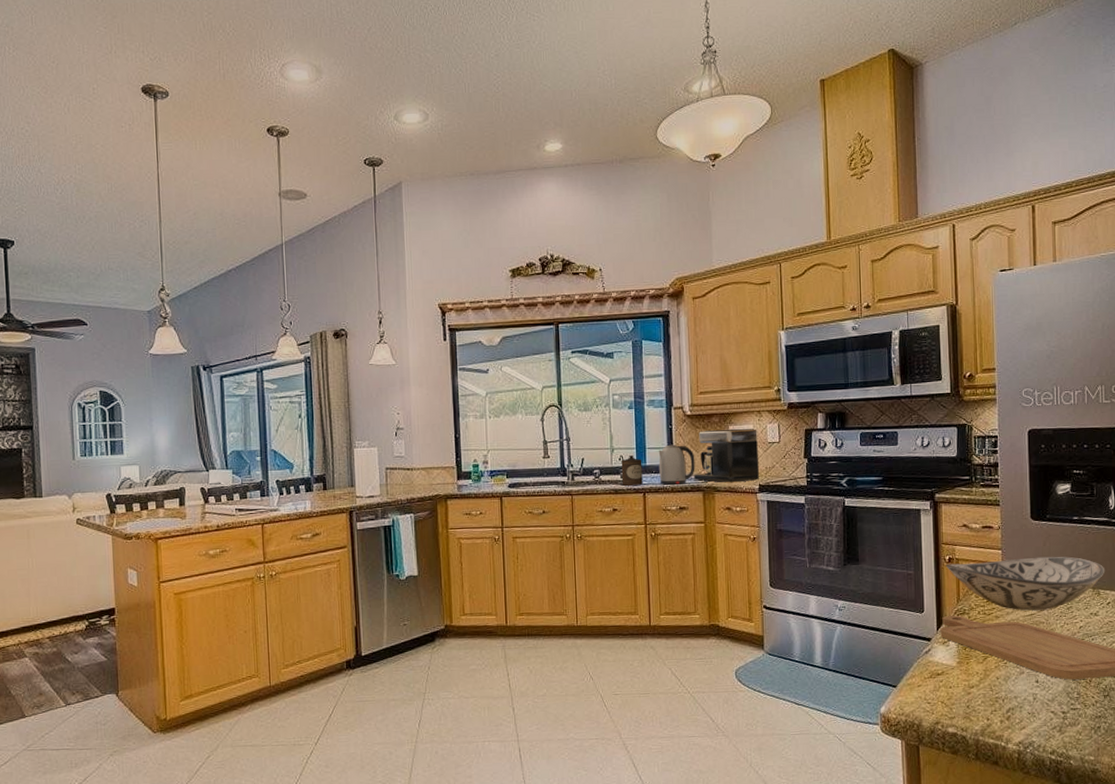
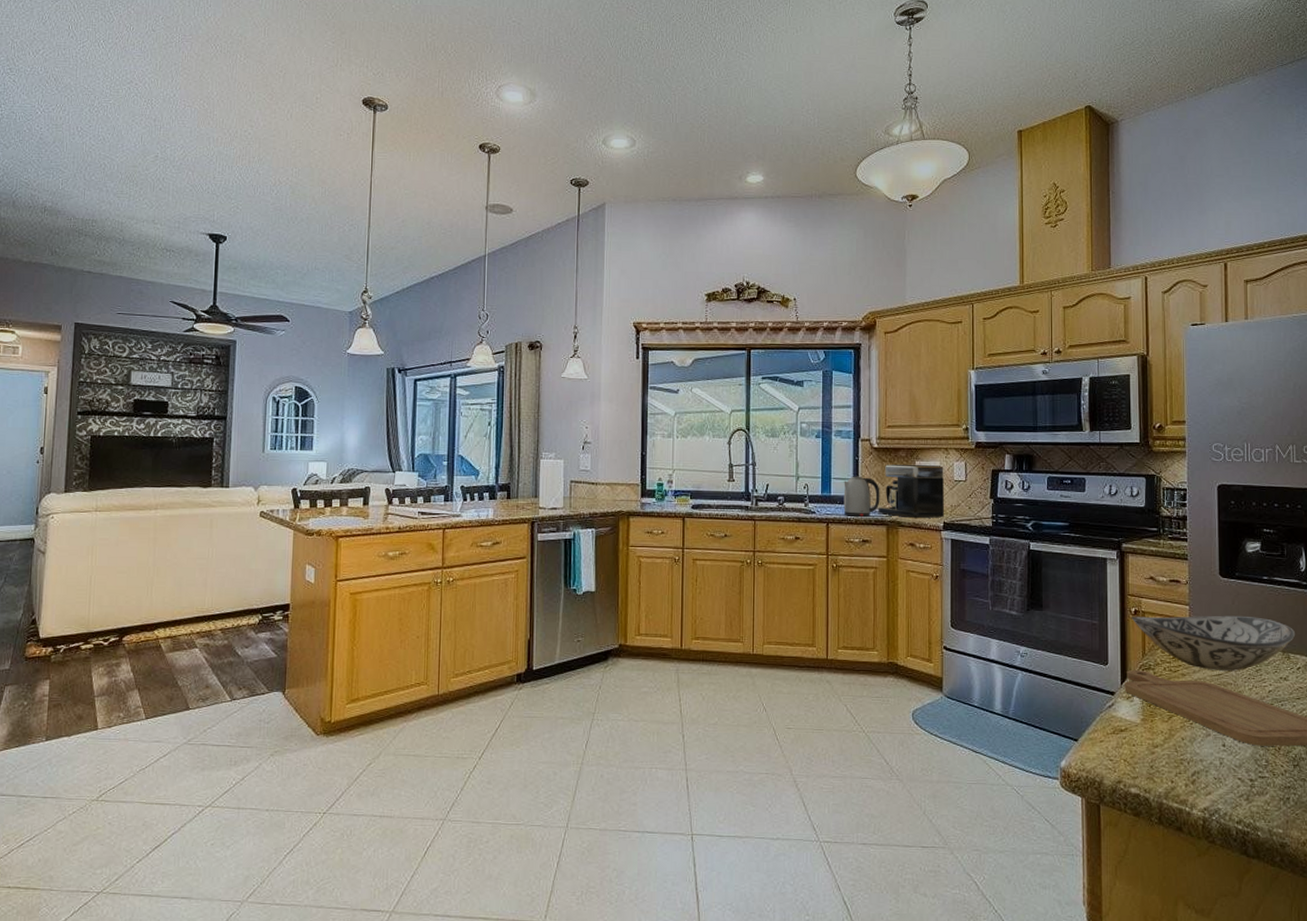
canister: present [621,455,643,487] -> none [805,485,827,516]

